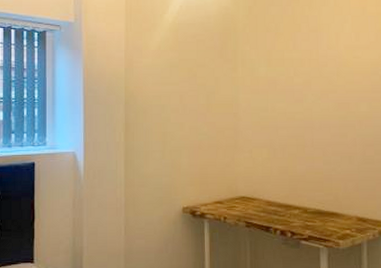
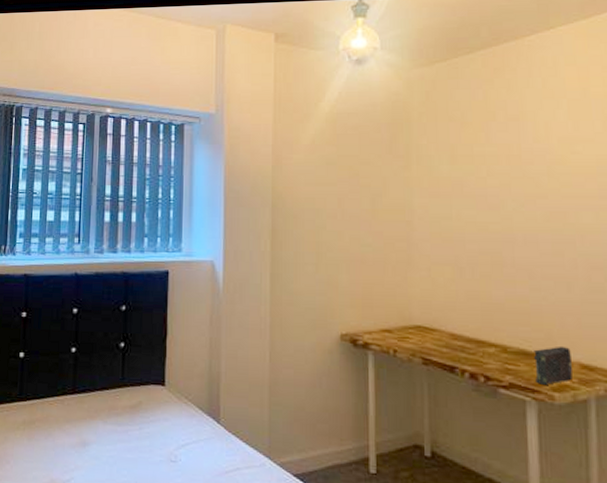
speaker: none [326,205,352,236] -> present [534,345,573,386]

